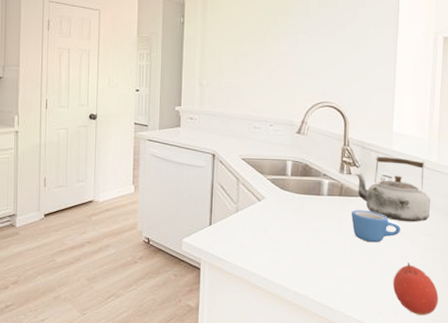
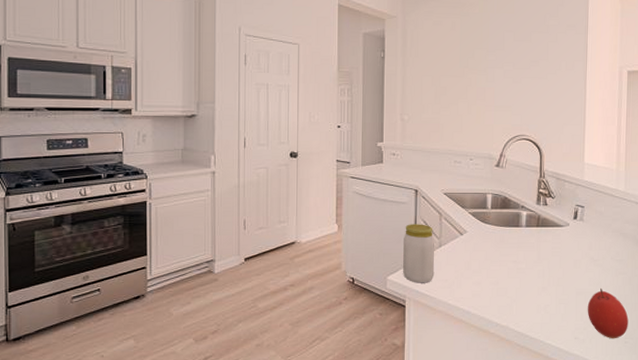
jar: none [198,188,232,247] -> present [403,224,435,283]
mug: present [351,210,401,243] -> none [548,240,594,271]
kettle: present [355,156,431,222] -> none [551,186,620,250]

